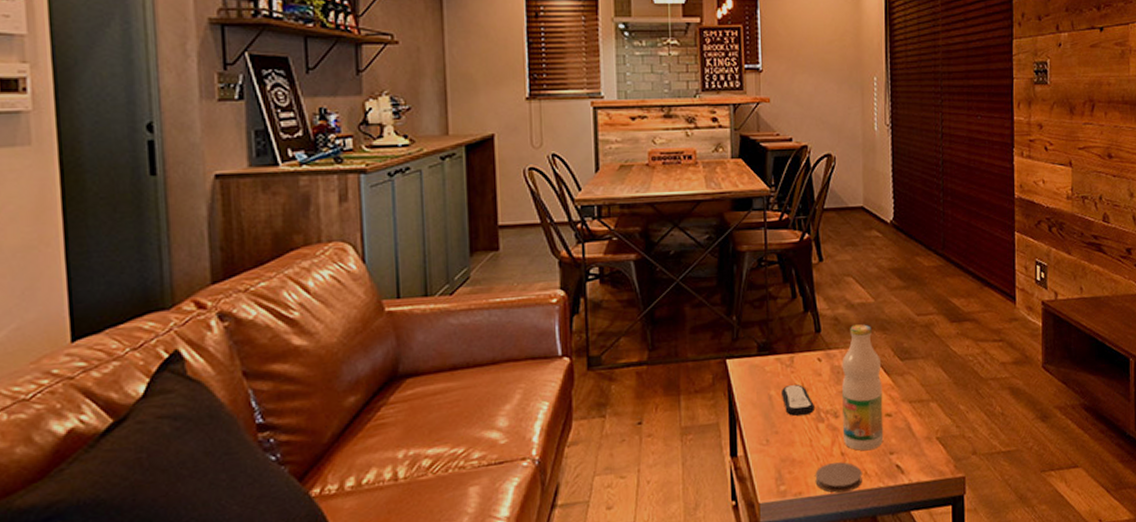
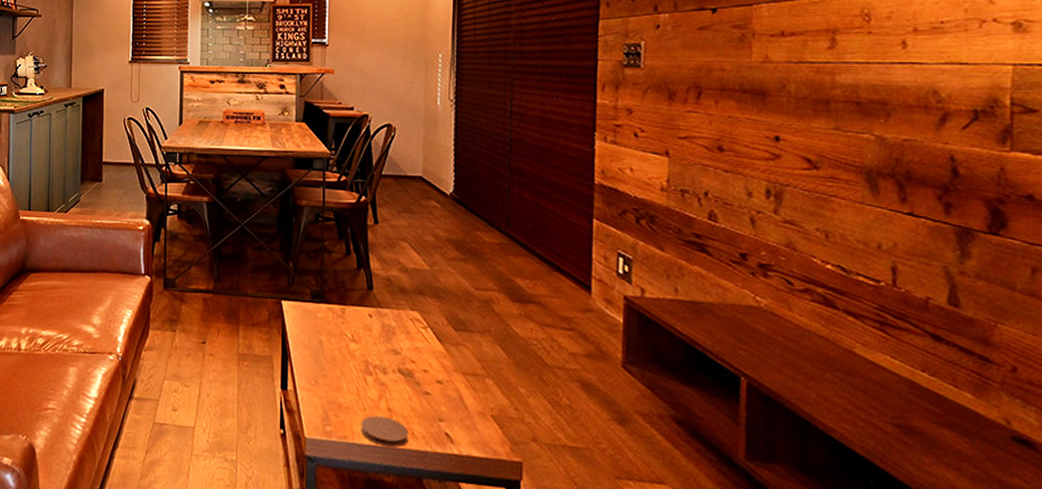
remote control: present [780,384,814,416] -> none [331,334,363,365]
bottle: present [841,324,884,451] -> none [391,288,434,413]

